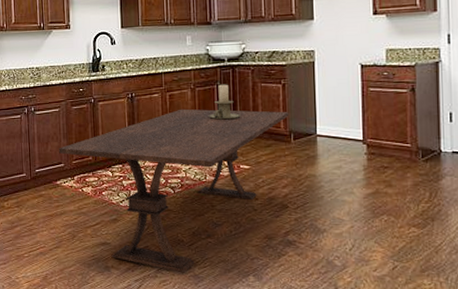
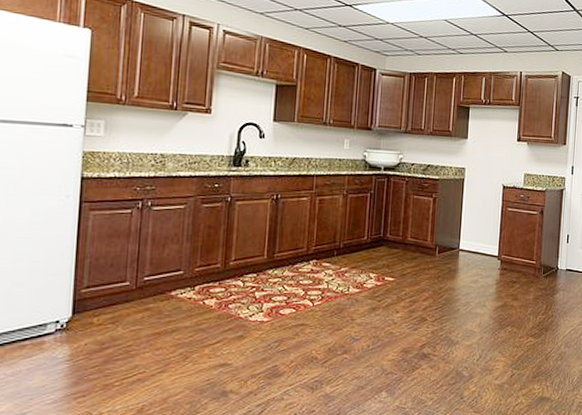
dining table: present [59,109,289,273] -> none [179,215,437,394]
candle holder: present [208,84,241,120] -> none [358,193,391,230]

